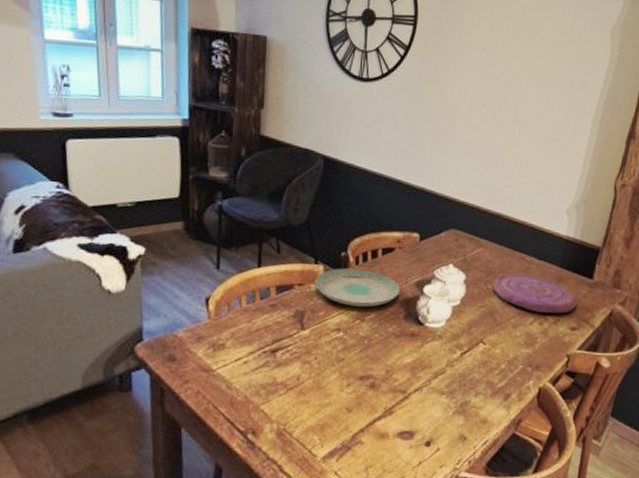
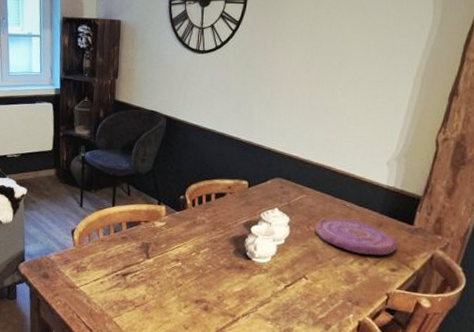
plate: present [315,268,401,307] -> none [158,209,231,242]

